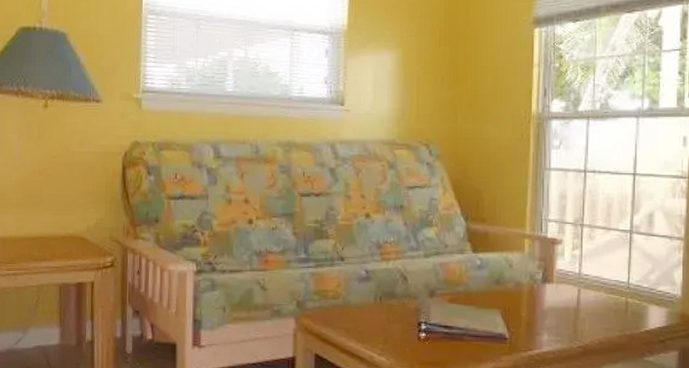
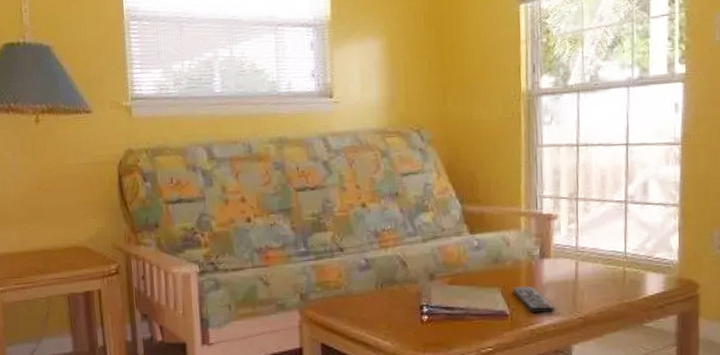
remote control: none [513,309,554,340] -> present [512,286,554,313]

